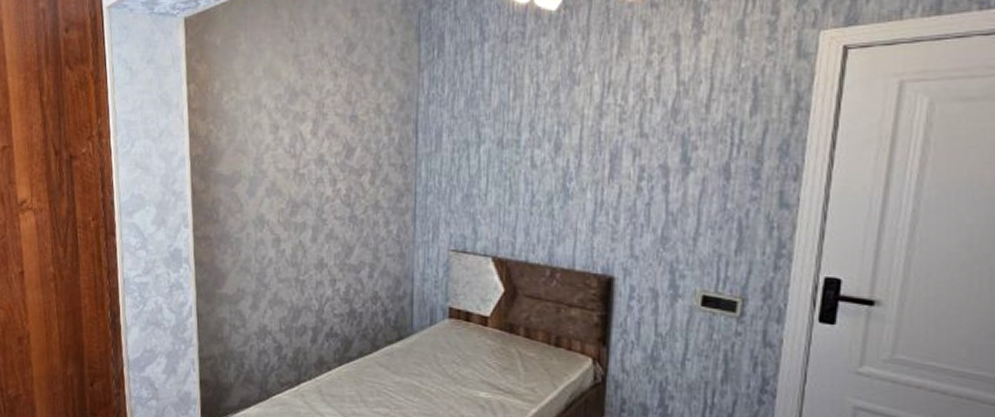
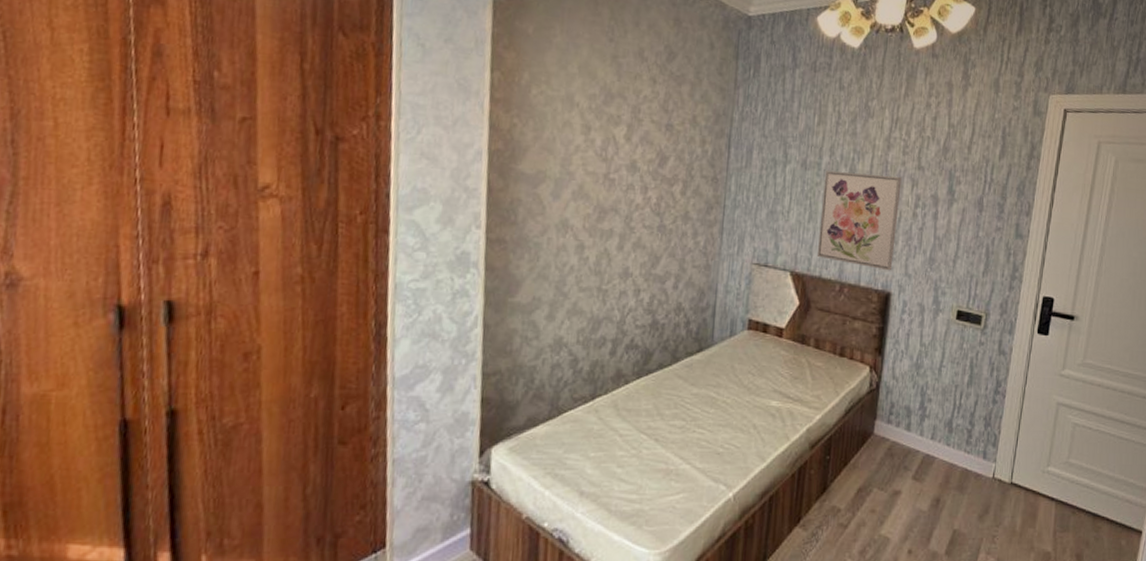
wall art: none [521,147,620,253] -> present [816,171,902,271]

